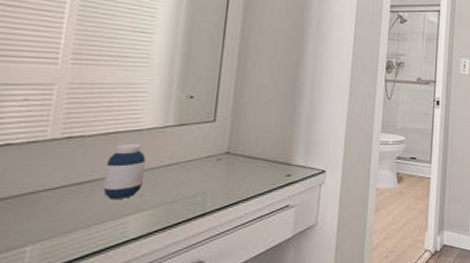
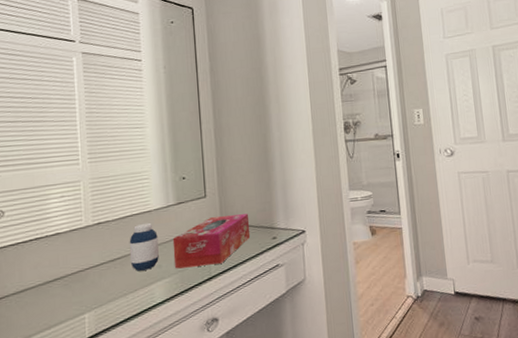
tissue box: none [160,144,262,201] -> present [172,214,250,269]

